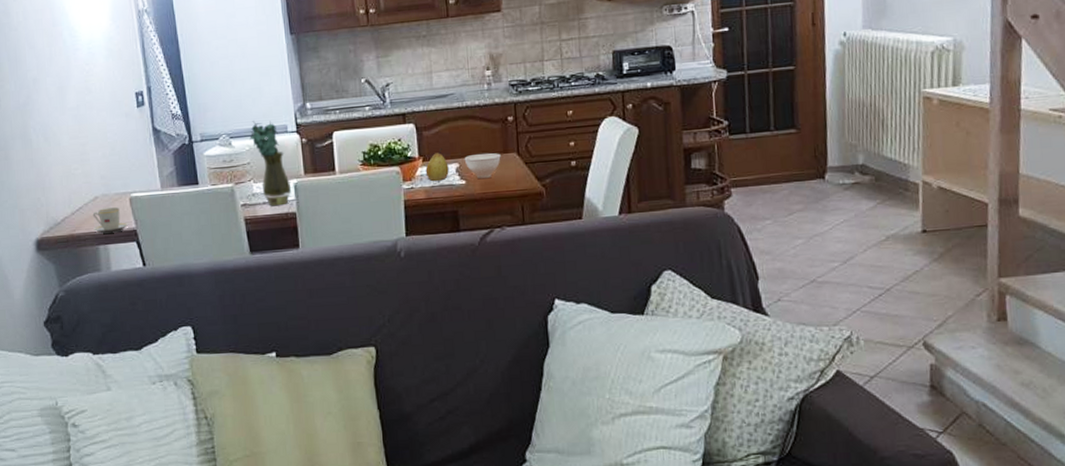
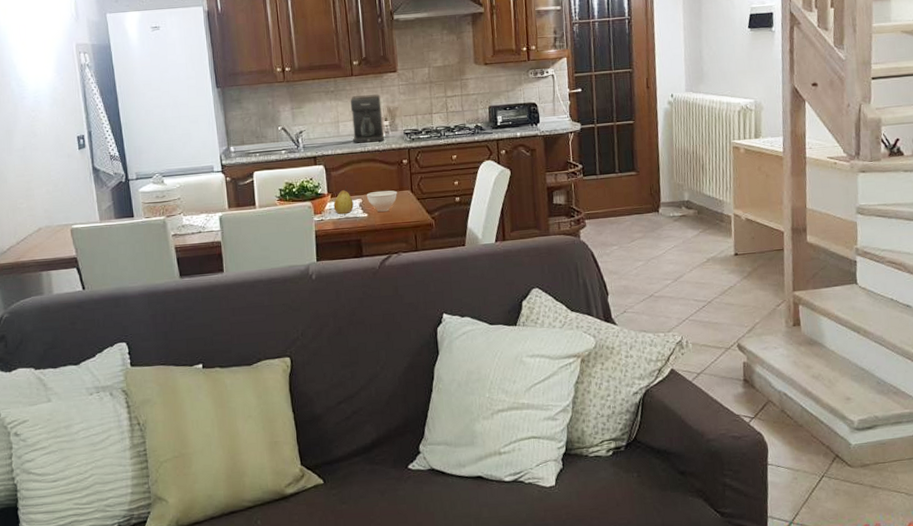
teacup: present [92,207,129,234] -> none [36,237,70,261]
vase: present [249,121,291,206] -> none [180,162,217,236]
coffee maker: none [445,39,486,98] -> present [350,94,385,144]

